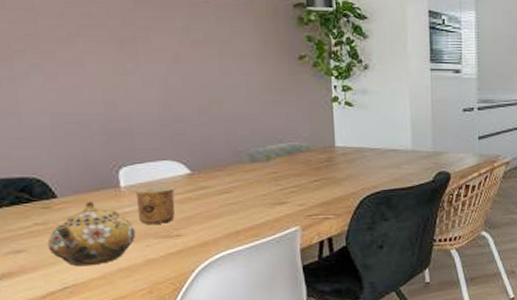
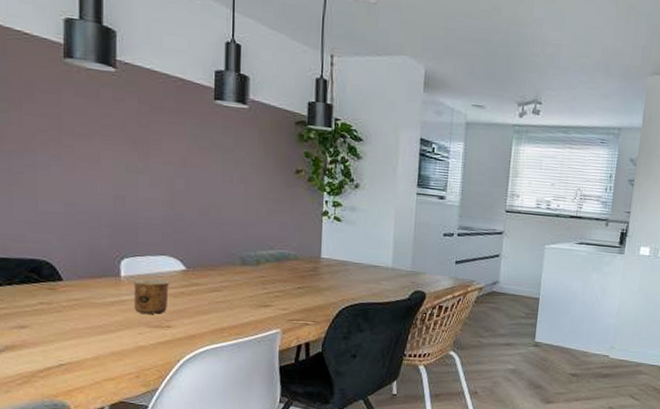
teapot: present [47,201,136,267] -> none [49,287,131,347]

